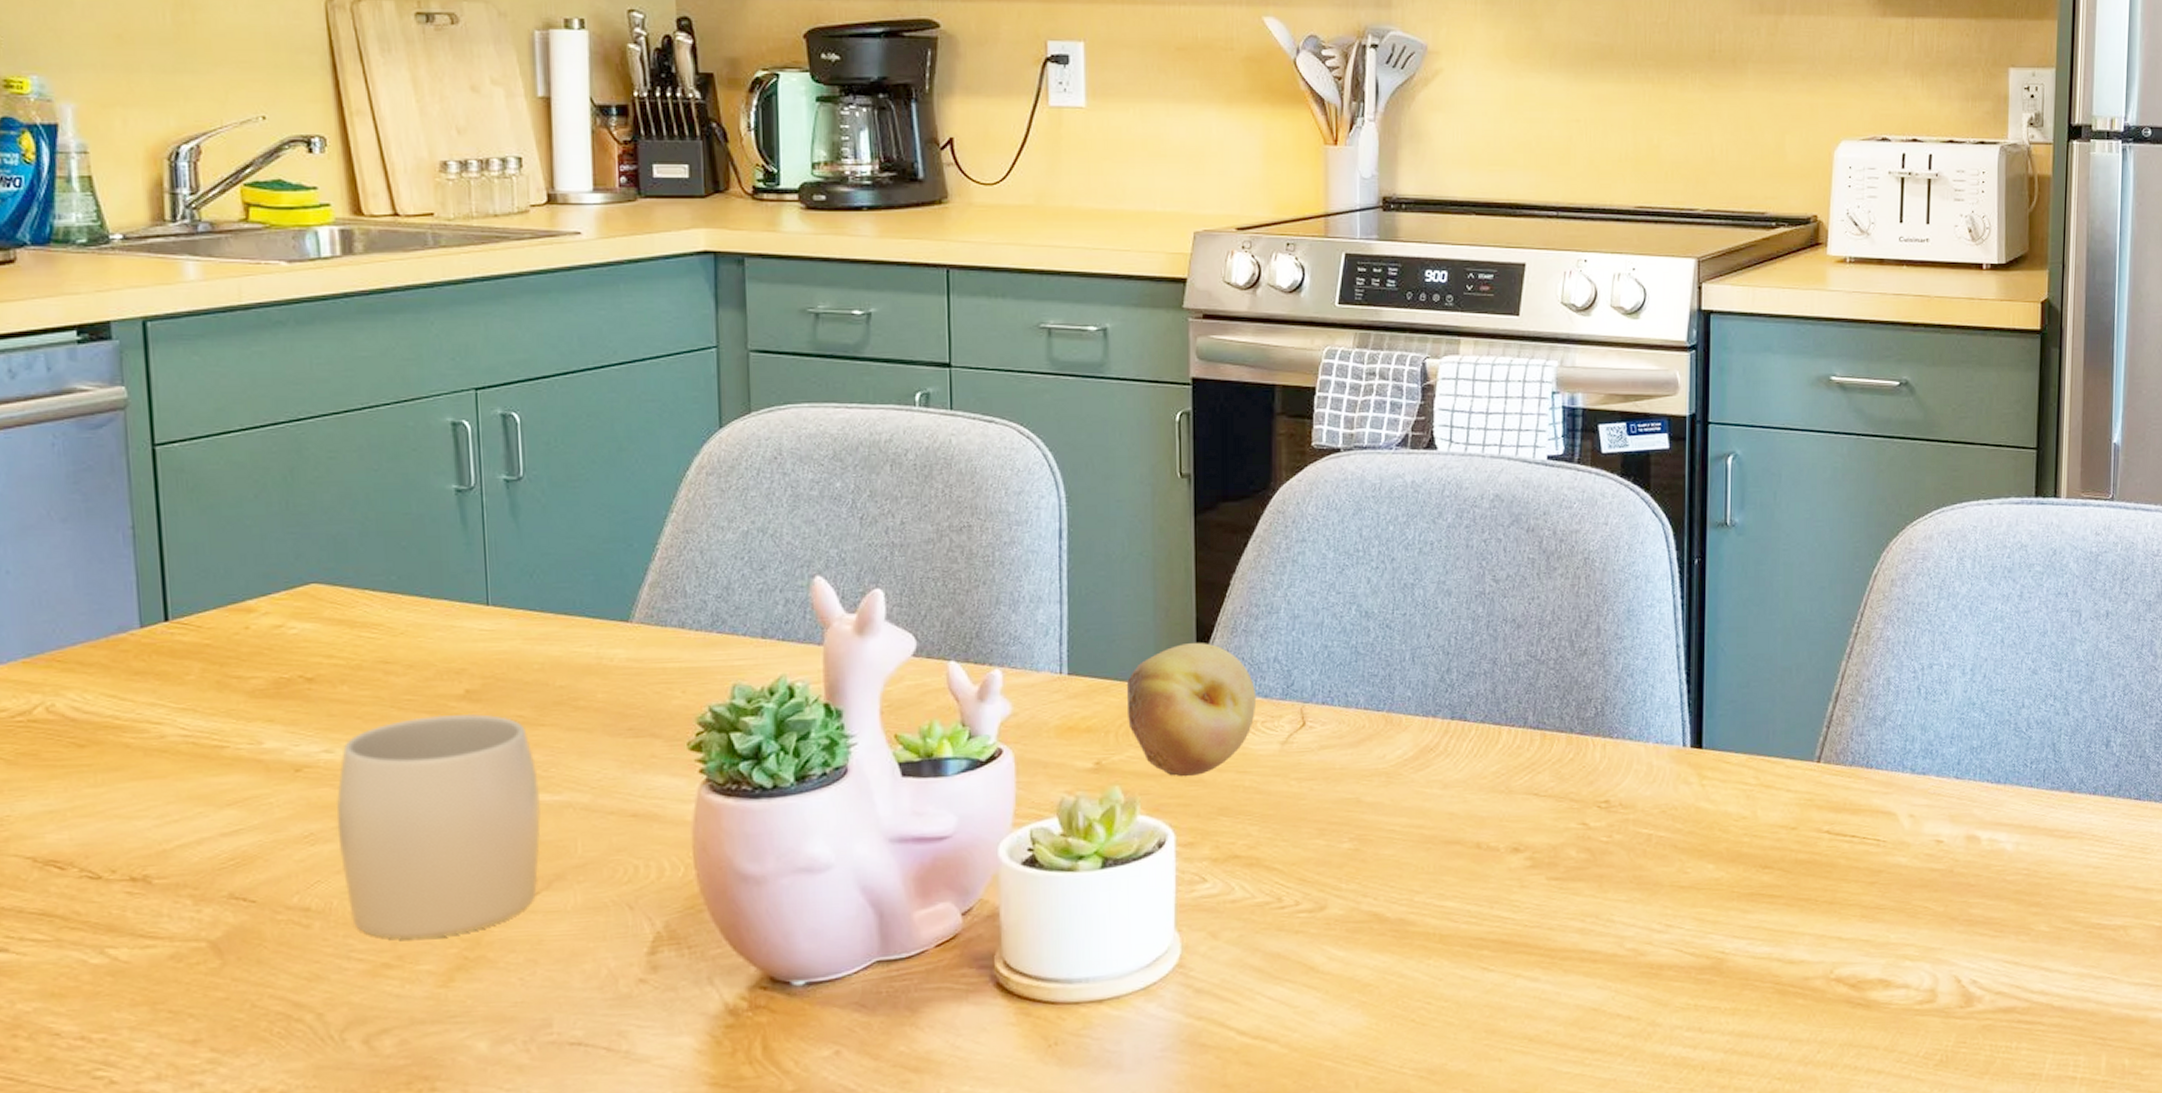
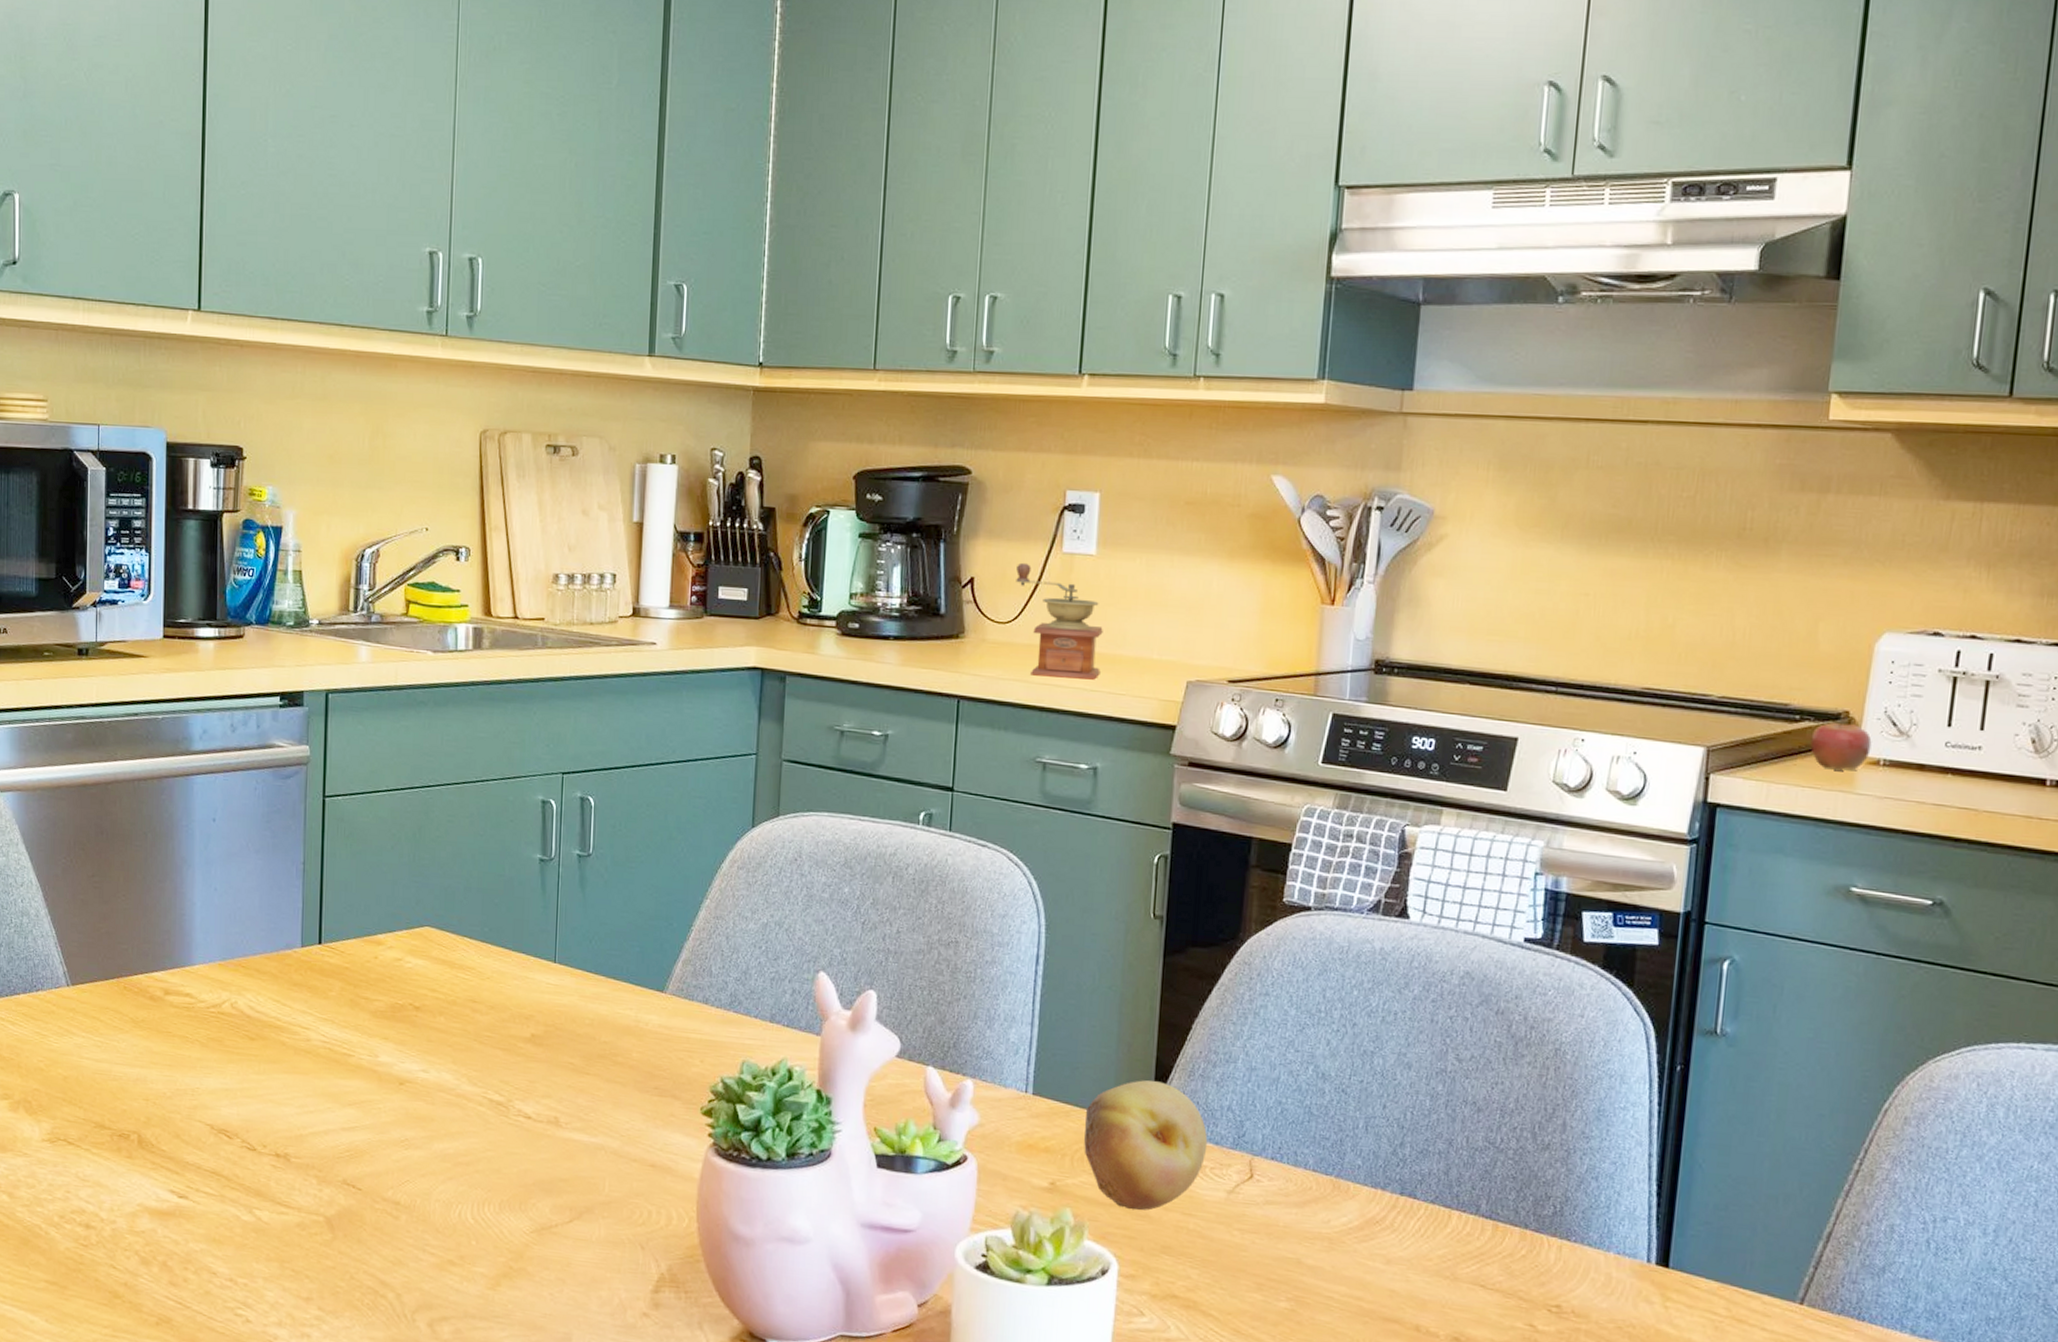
mug: present [336,713,542,940] -> none [425,1052,581,1246]
coffee grinder: none [1000,119,1101,238] -> present [1016,562,1103,680]
fruit: none [1786,221,1838,270] -> present [1810,718,1872,771]

